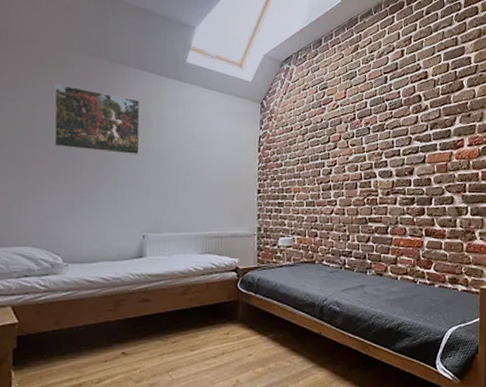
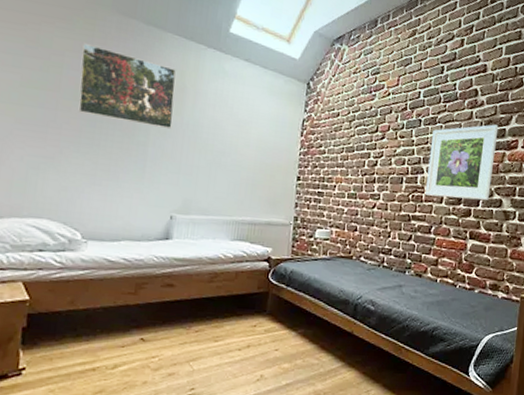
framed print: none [380,126,444,199] -> present [425,124,499,201]

